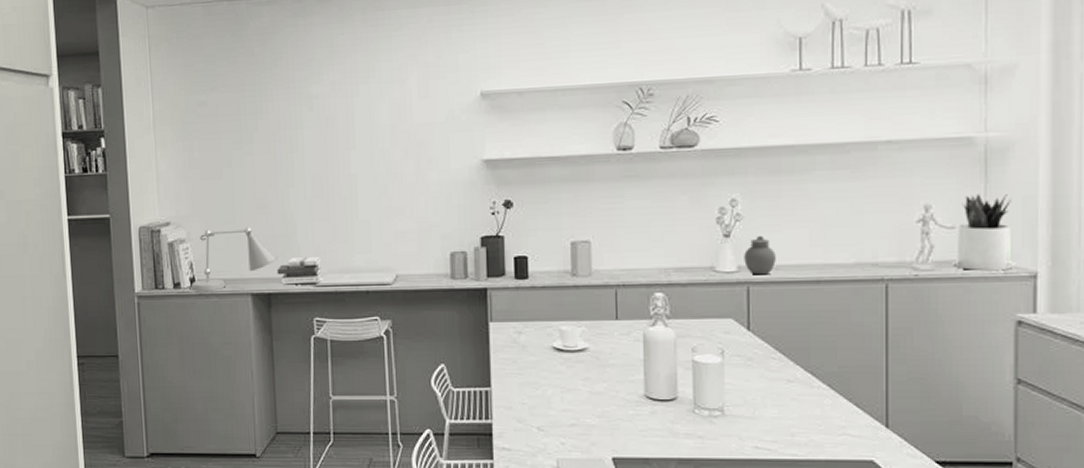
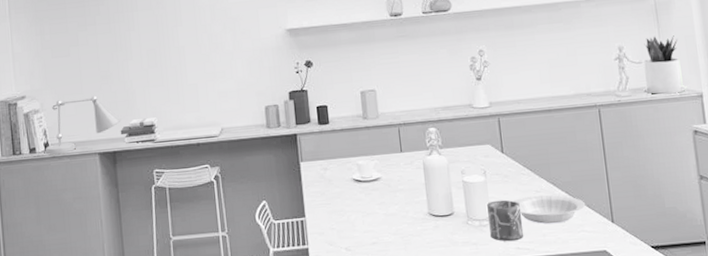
cup: none [721,387,766,437] -> present [487,199,524,241]
jar: present [744,235,776,275] -> none [493,77,517,109]
bowl: none [757,386,853,422] -> present [514,194,586,224]

